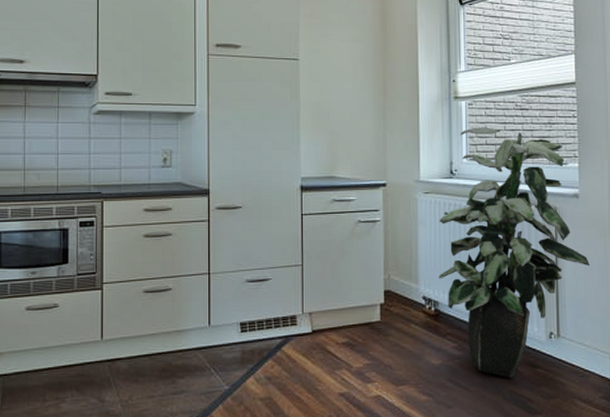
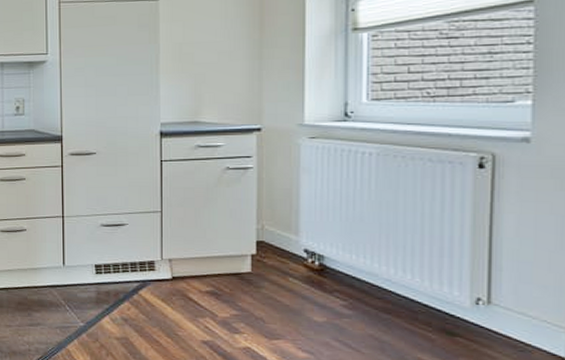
indoor plant: present [439,127,590,378] -> none [325,61,542,345]

